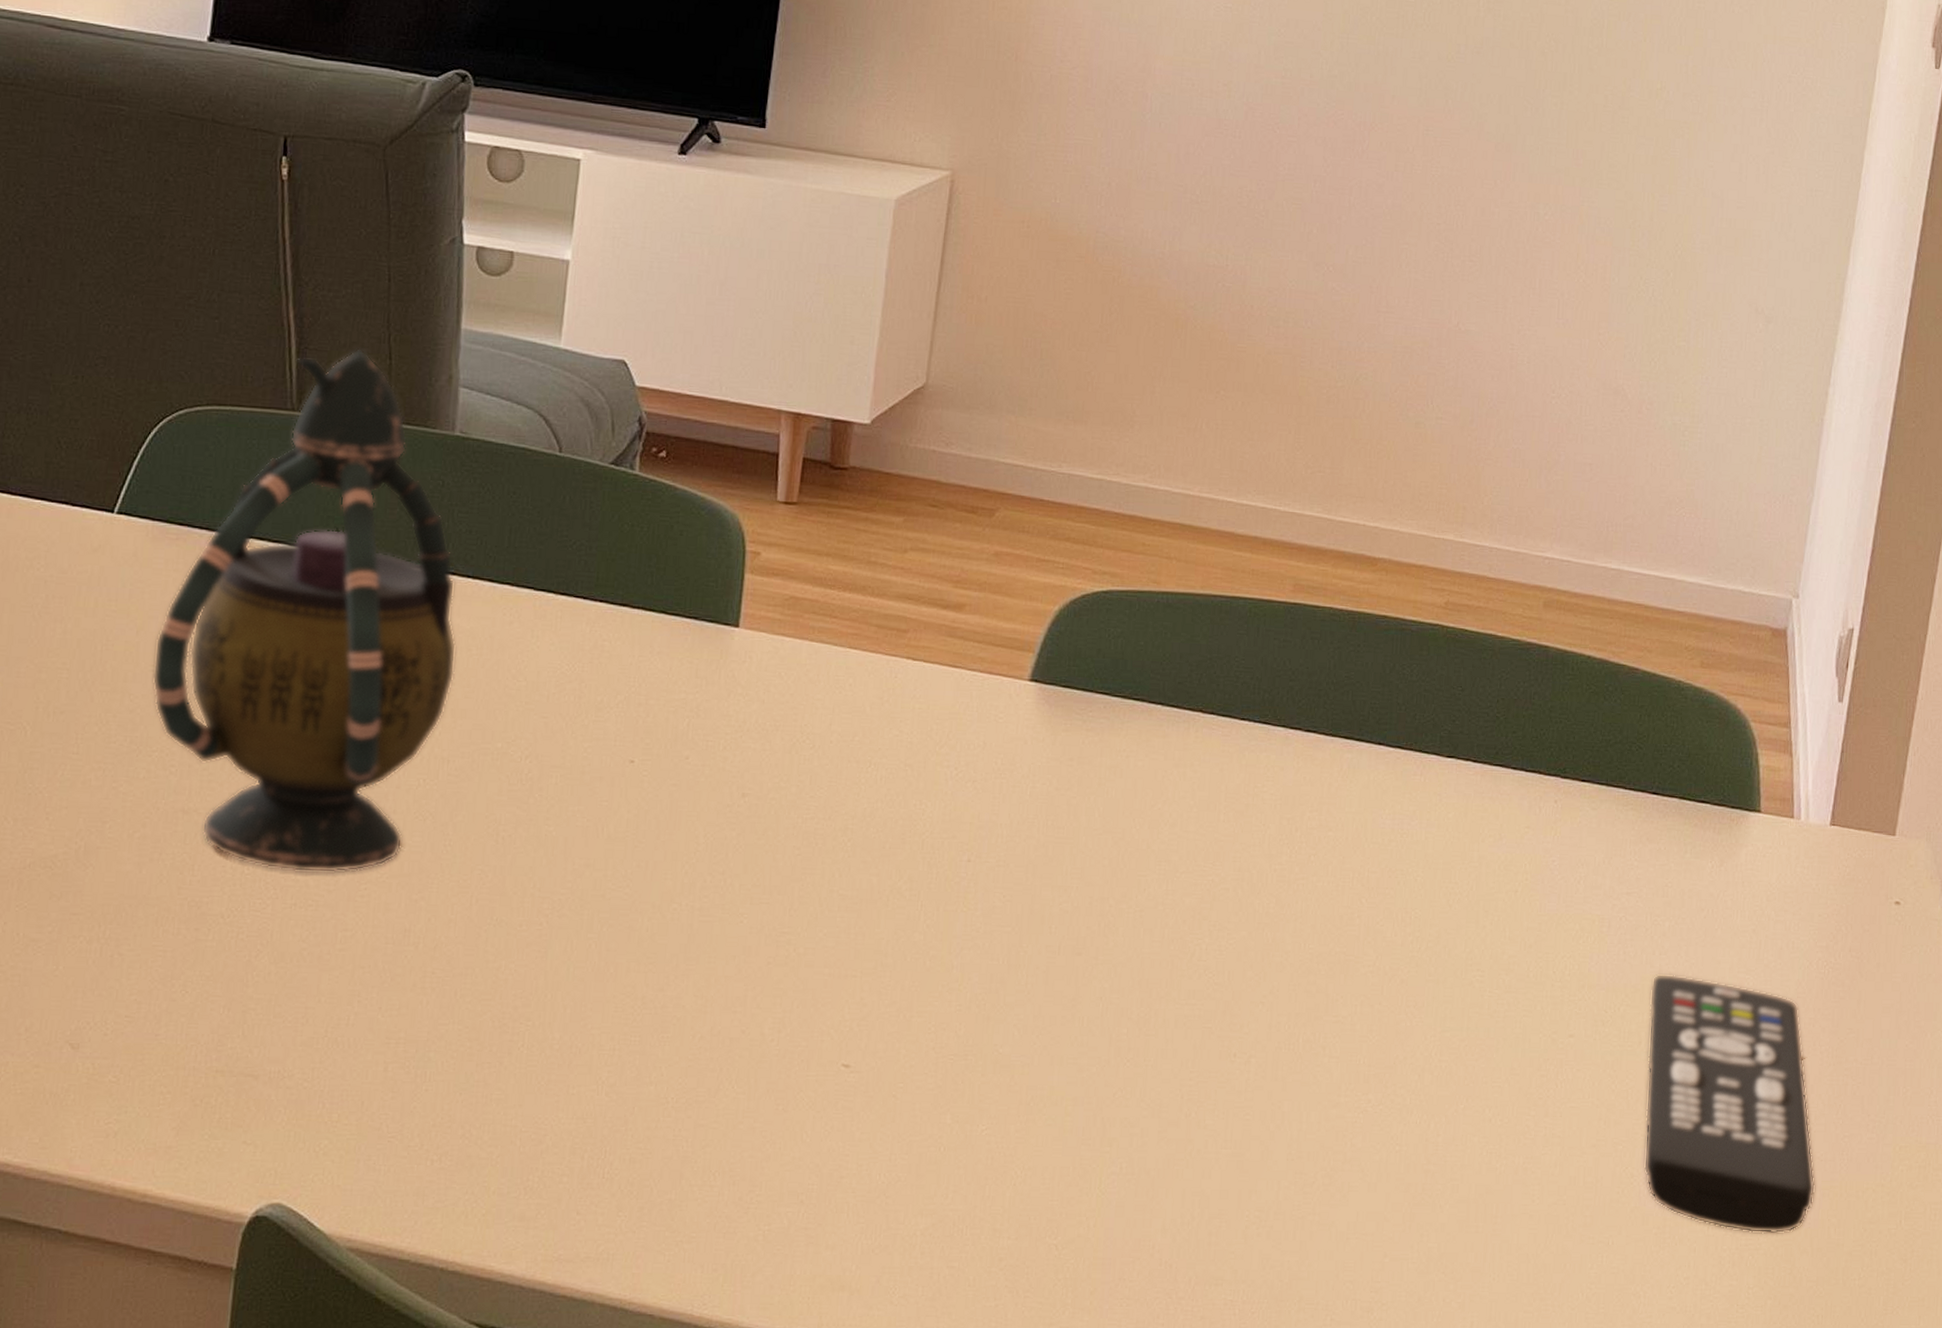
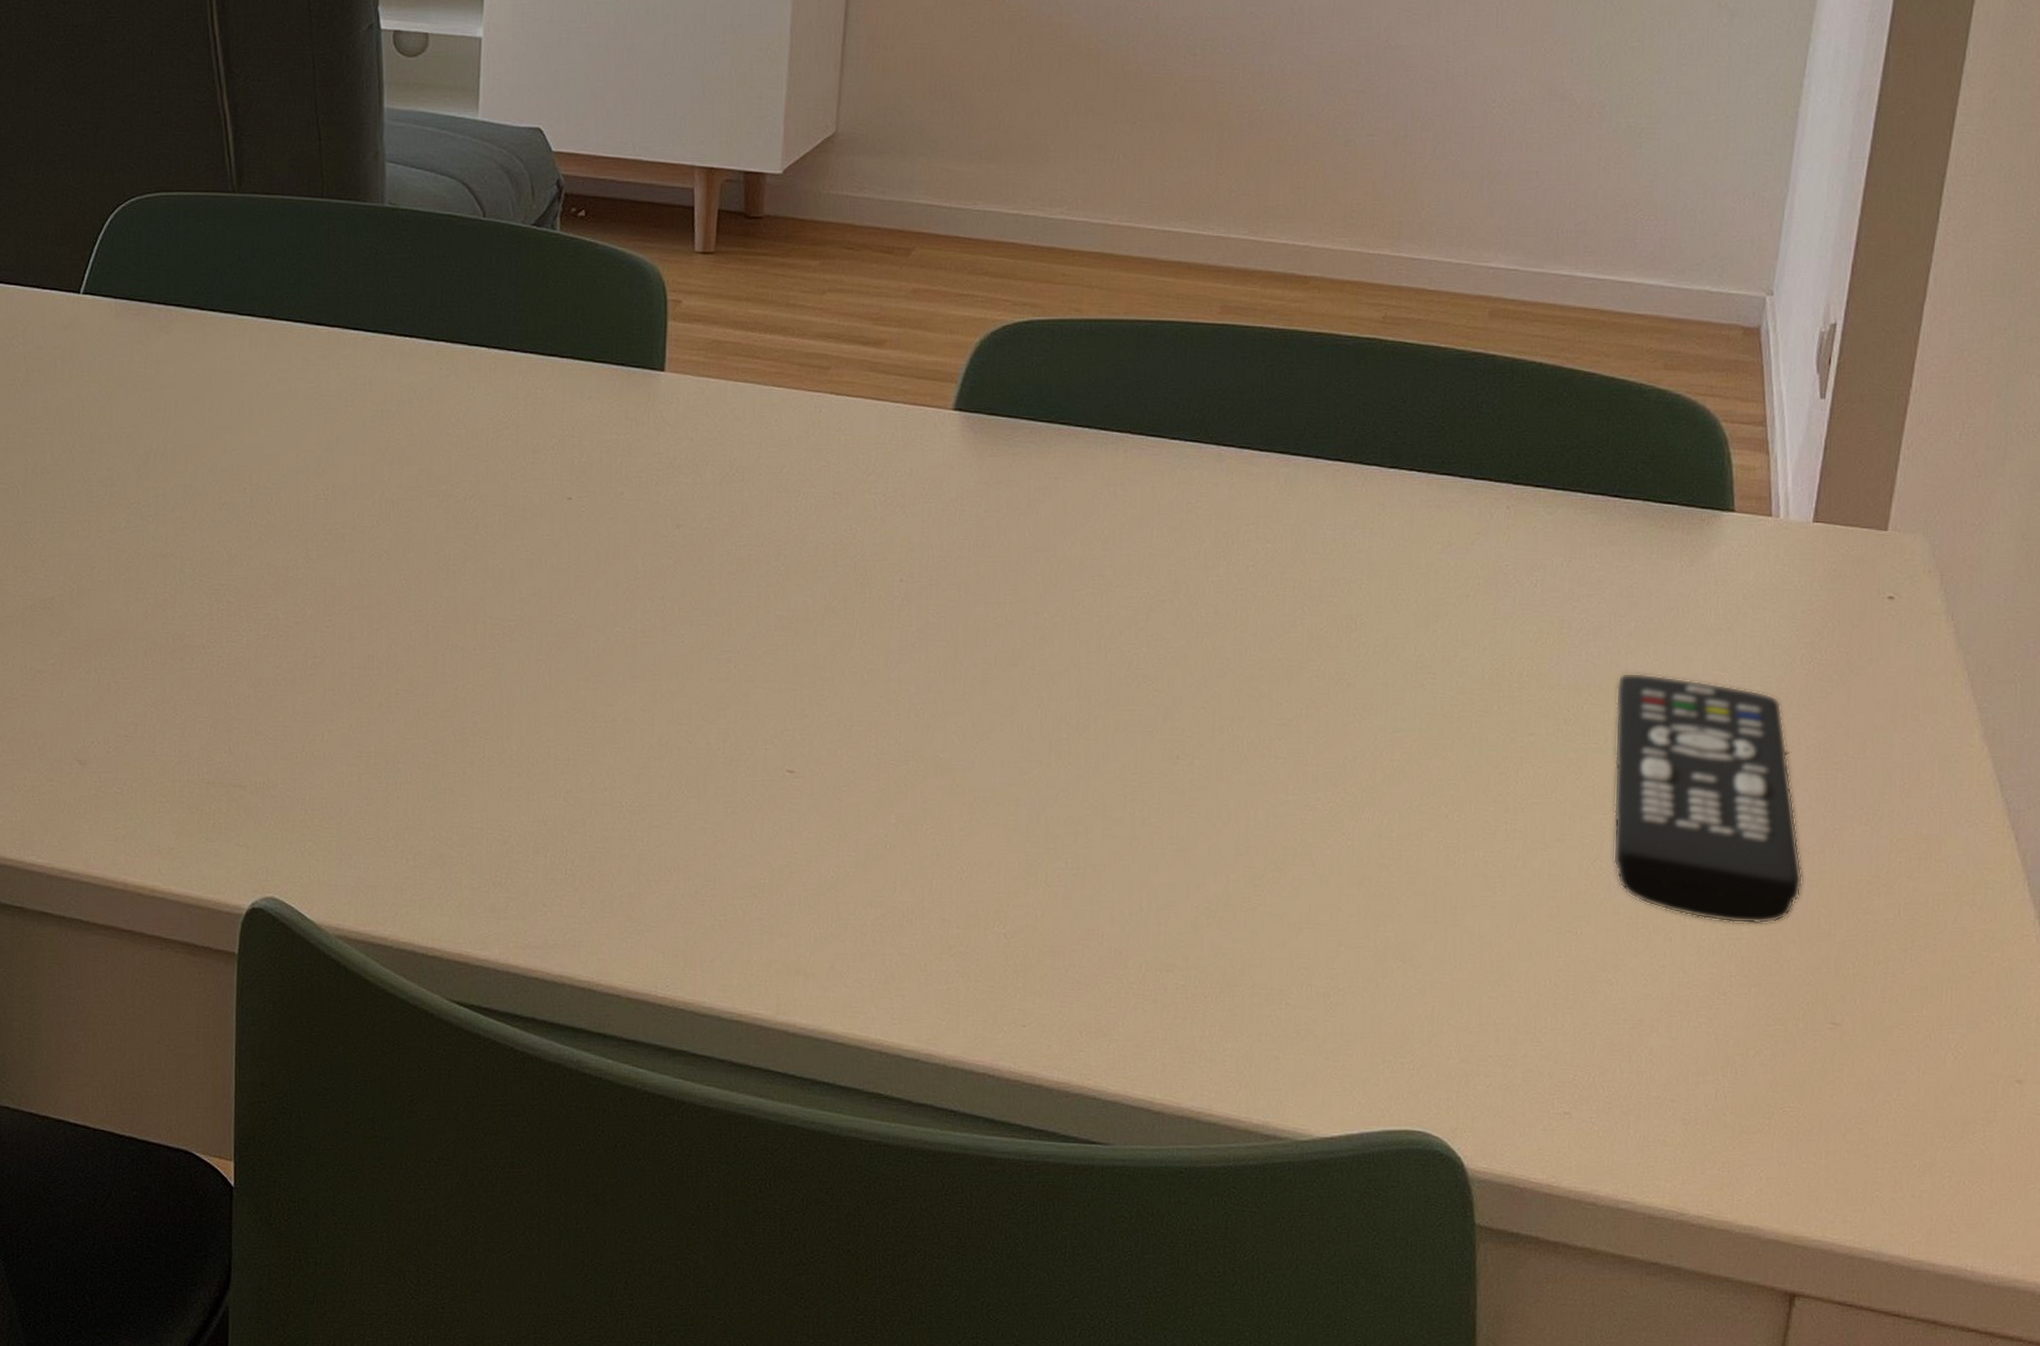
teapot: present [152,348,457,874] -> none [125,132,399,607]

